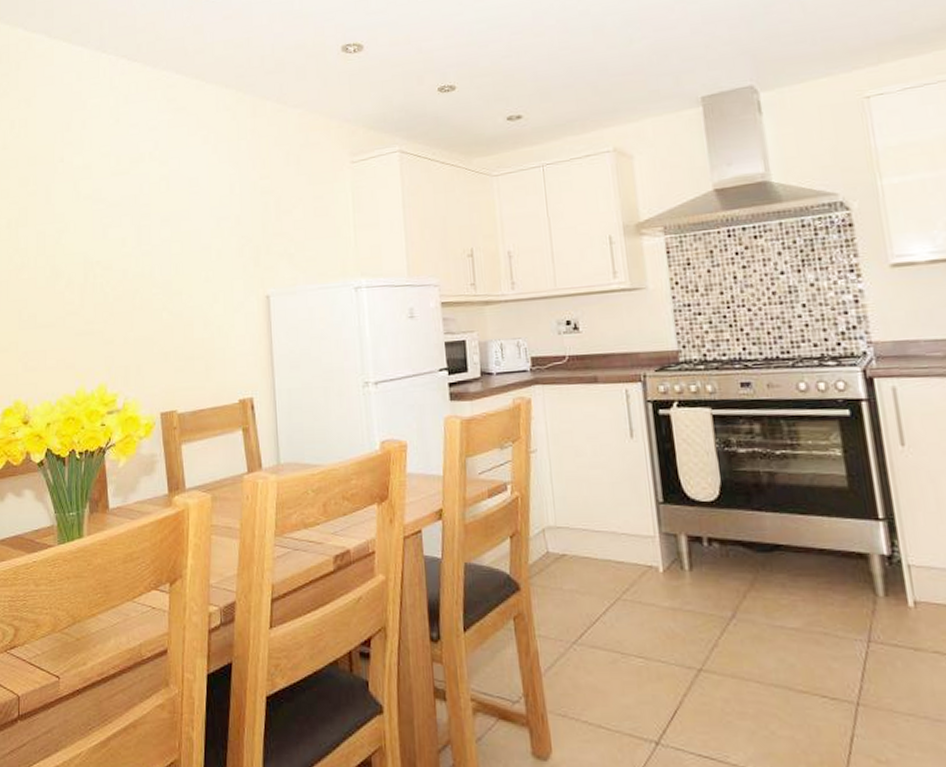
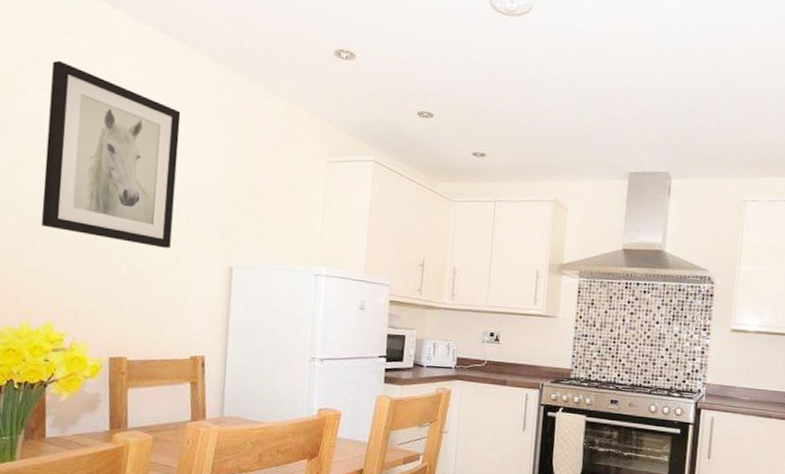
wall art: none [83,123,206,288] -> present [41,60,181,248]

